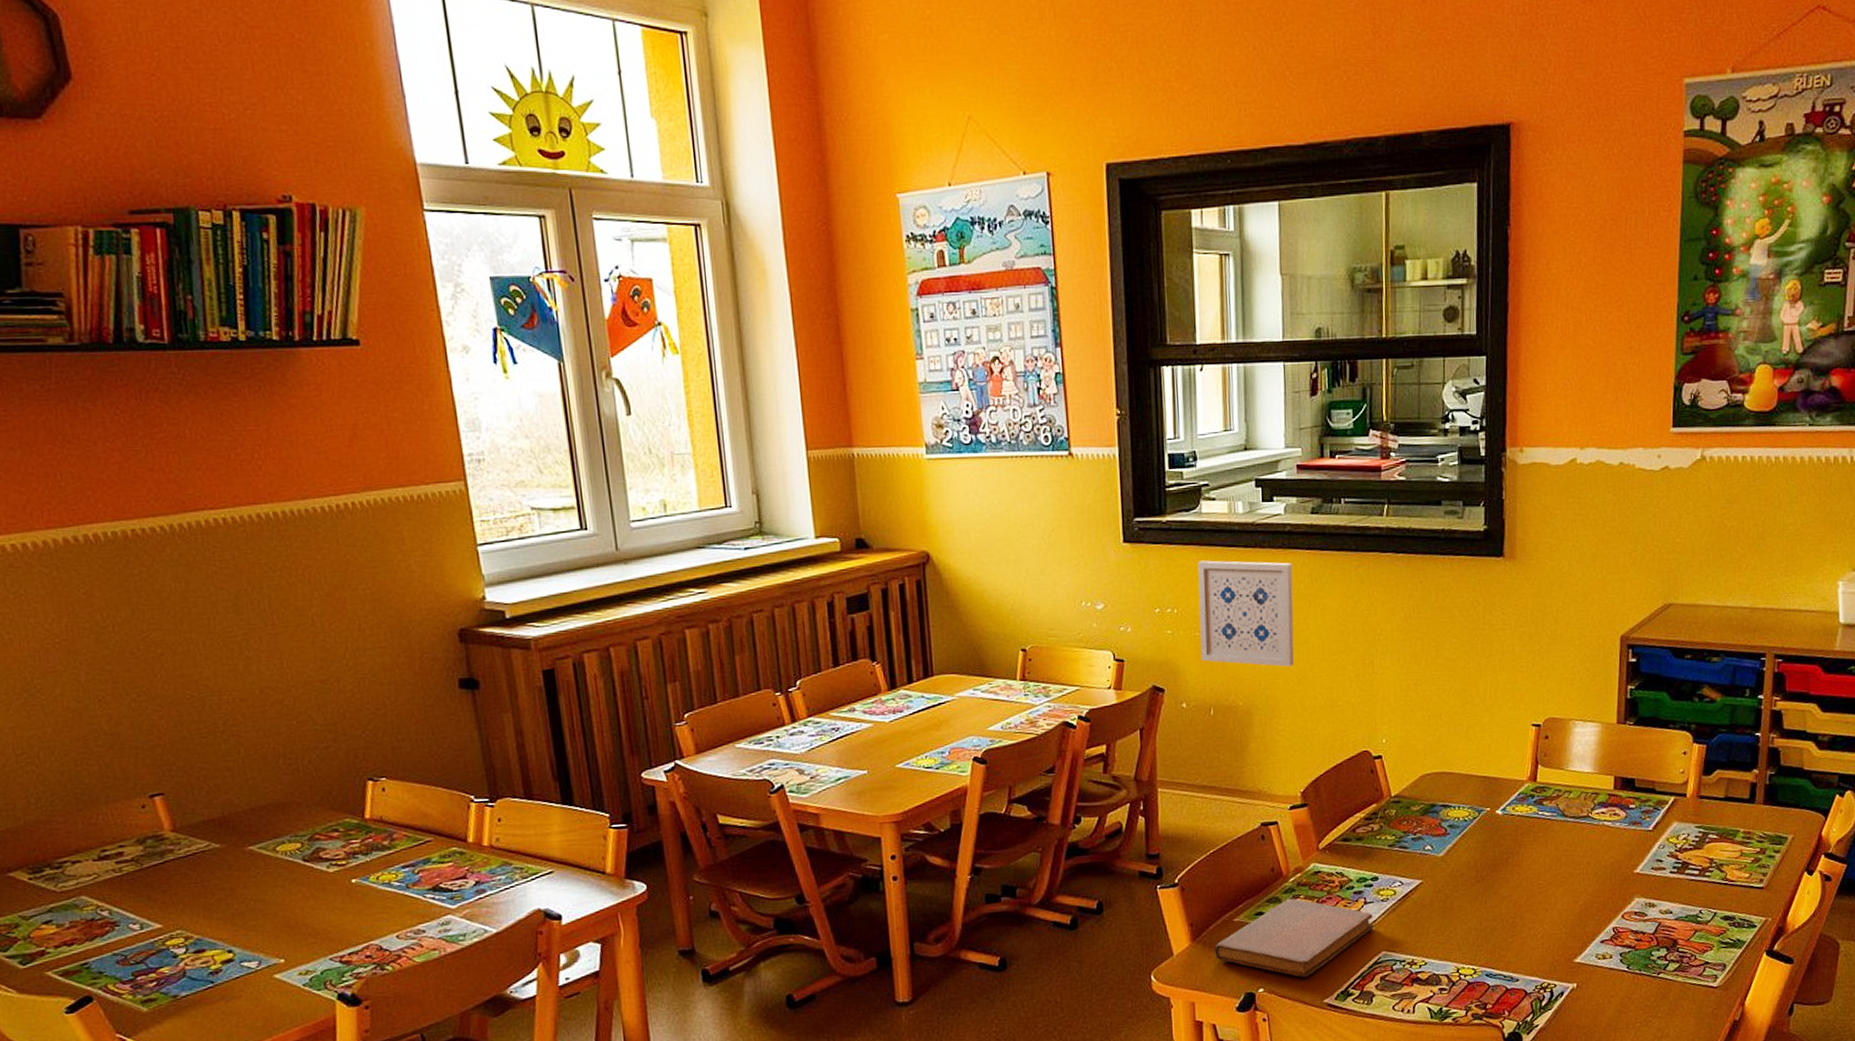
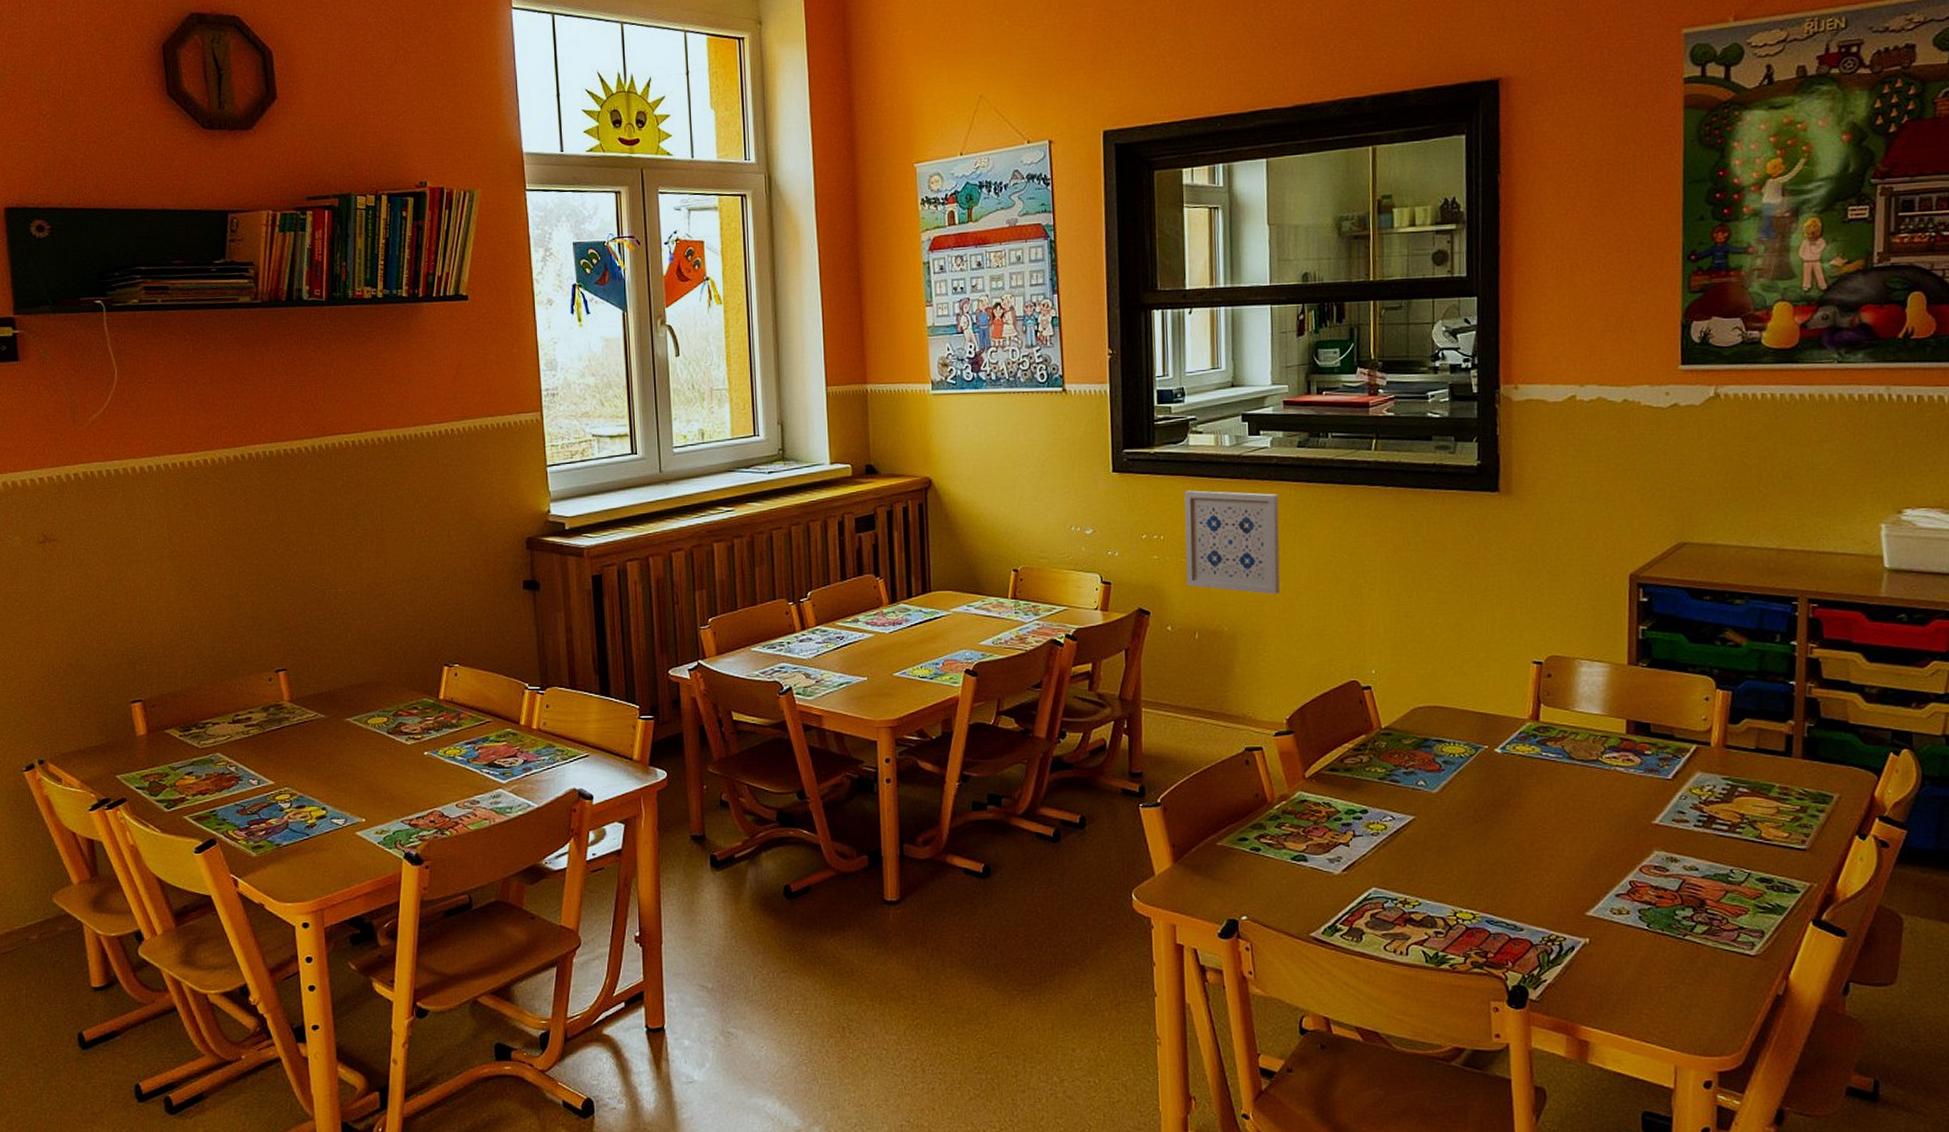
notebook: present [1214,898,1374,977] -> none [1196,825,1363,908]

